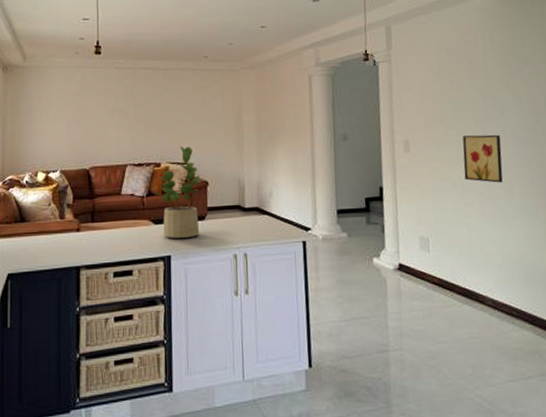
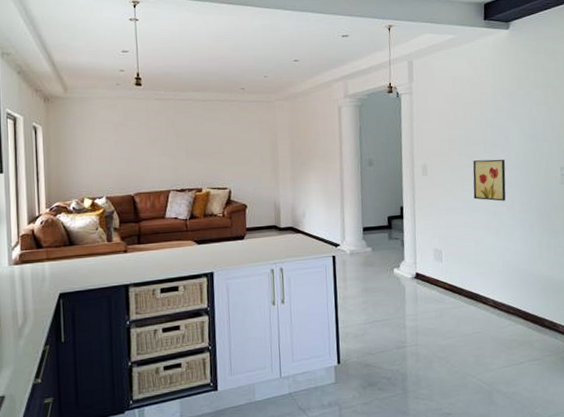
potted plant: present [153,146,200,238] -> none [195,172,240,257]

